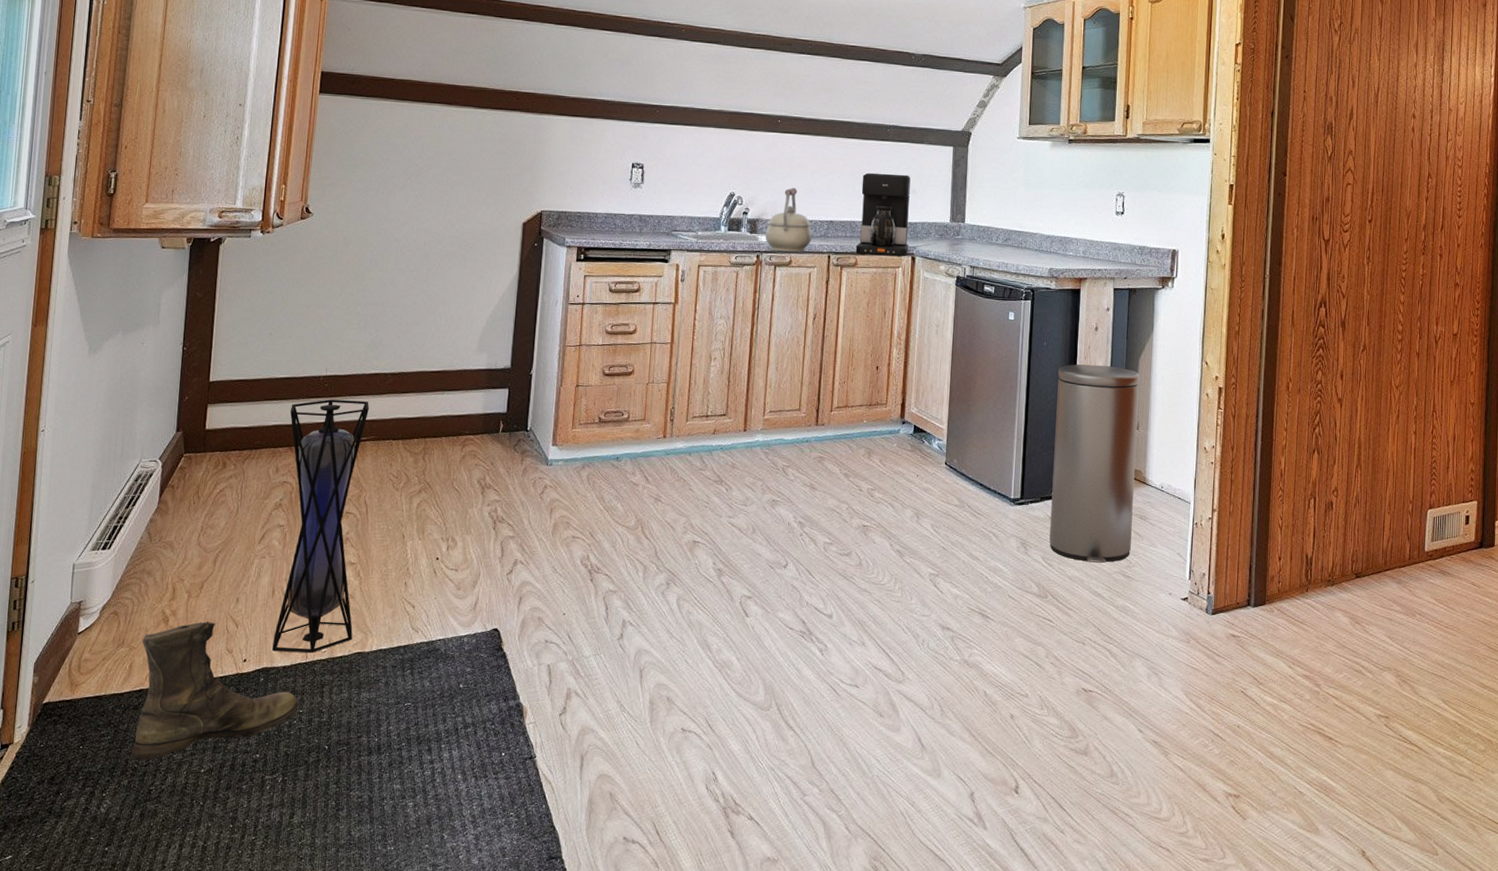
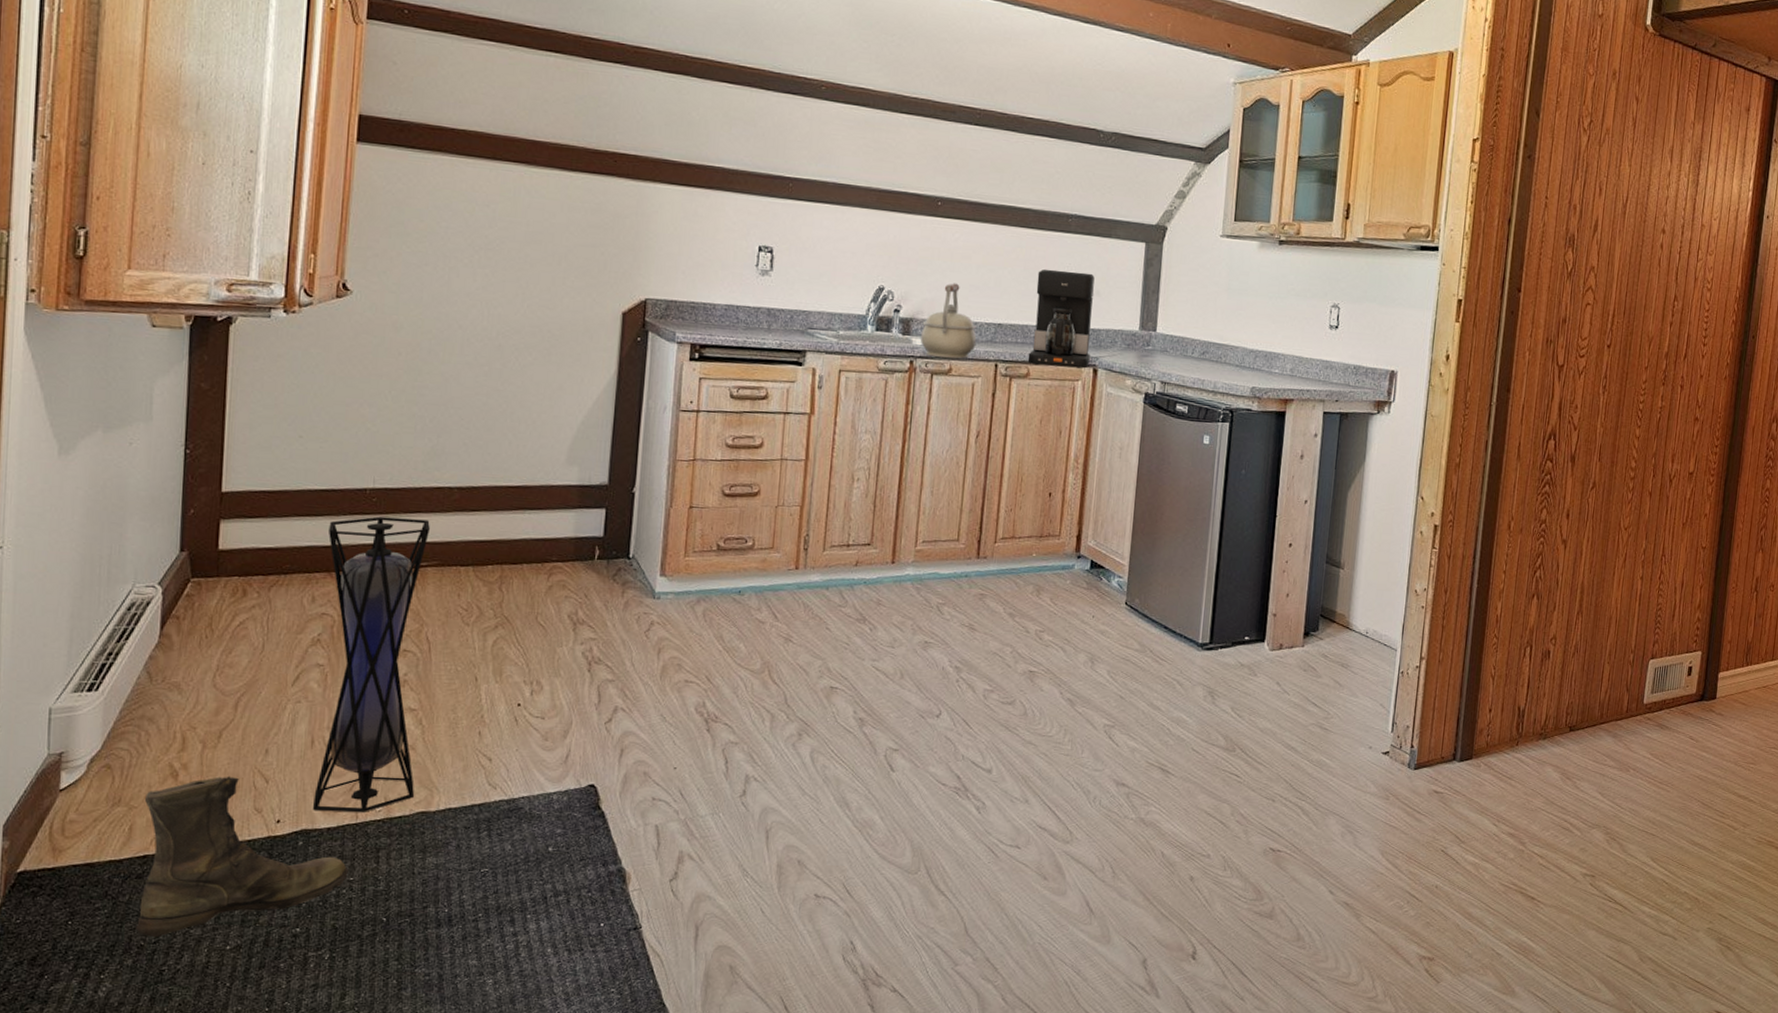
pedal bin: present [1049,364,1140,564] -> none [1240,495,1348,715]

